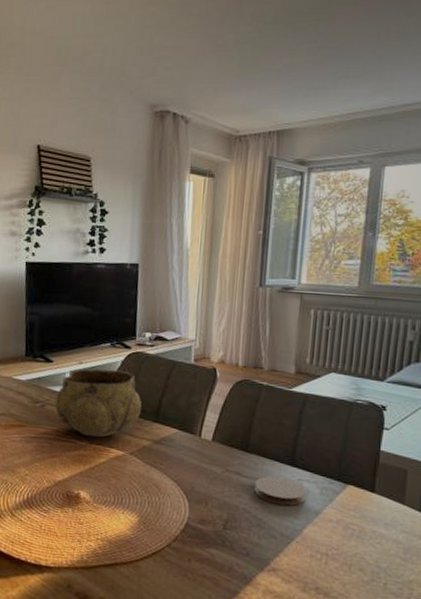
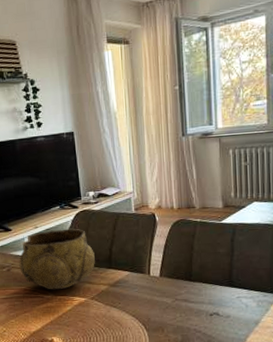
coaster: present [254,476,307,506] -> none [201,297,246,321]

